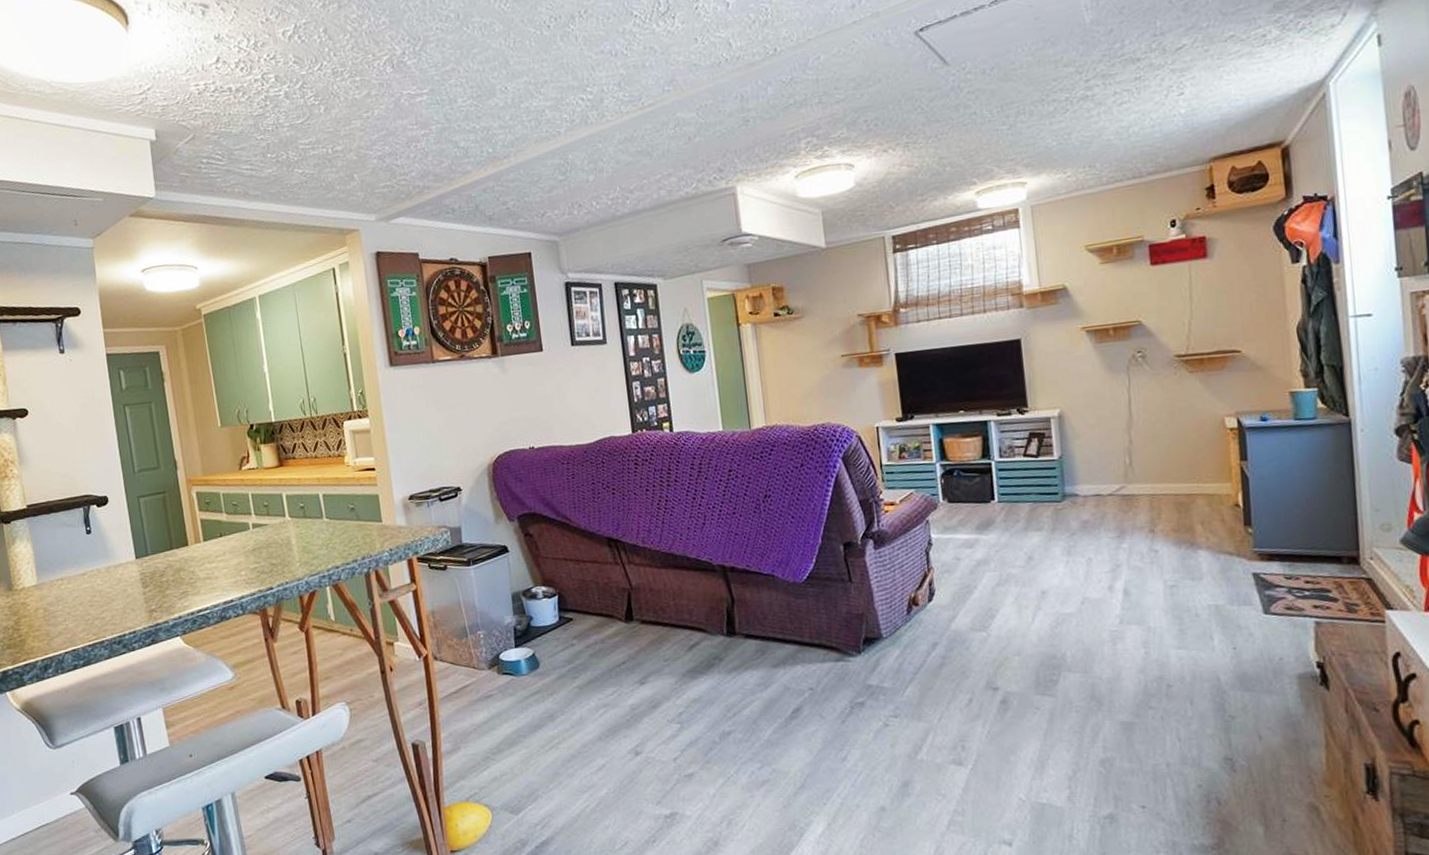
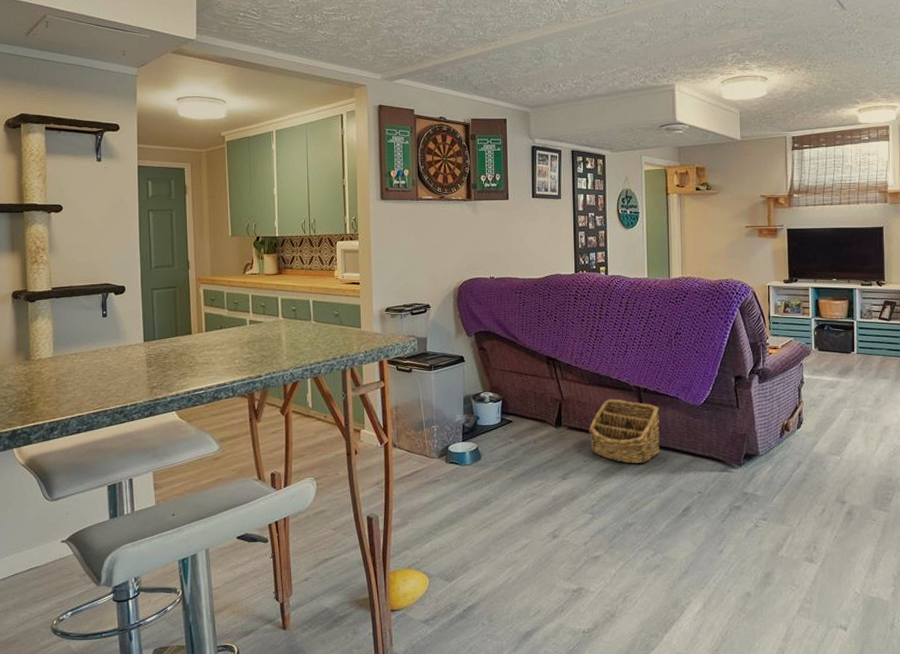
basket: none [667,582,757,660] -> present [589,399,660,464]

